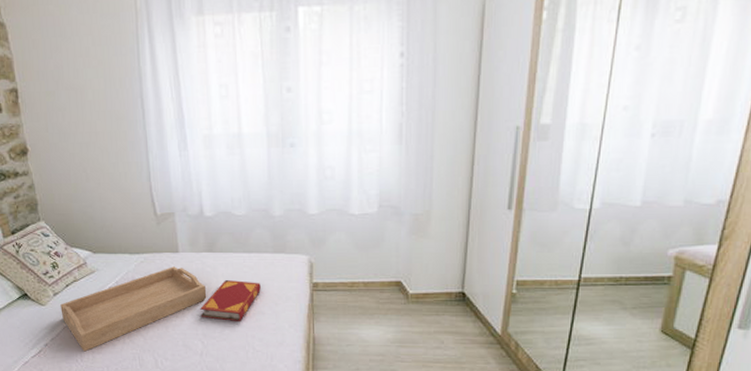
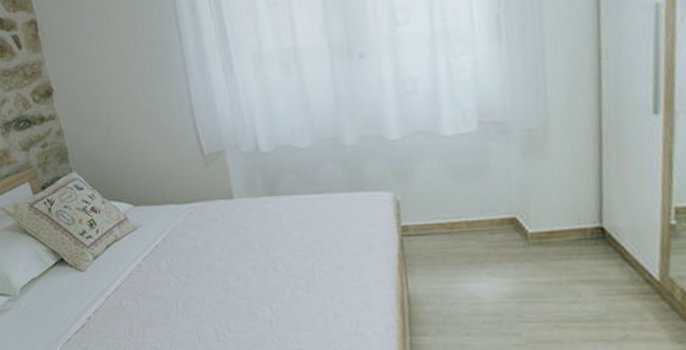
serving tray: present [60,266,207,352] -> none [101,216,272,325]
hardback book: present [200,280,261,321] -> none [264,228,337,280]

